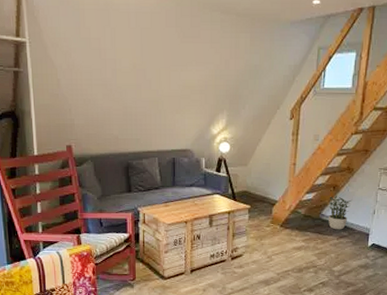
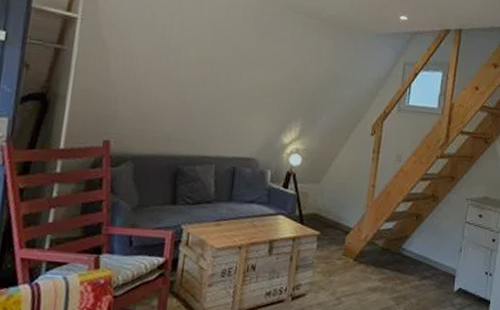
potted plant: present [327,195,352,230] -> none [409,226,436,269]

